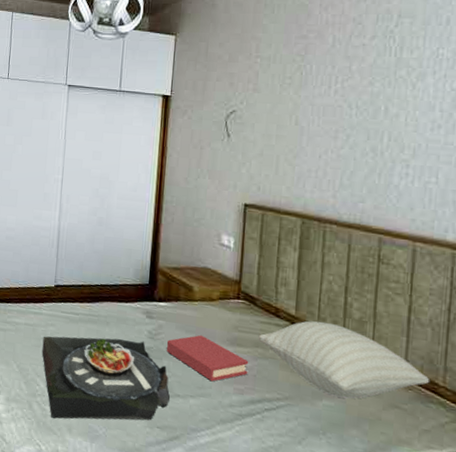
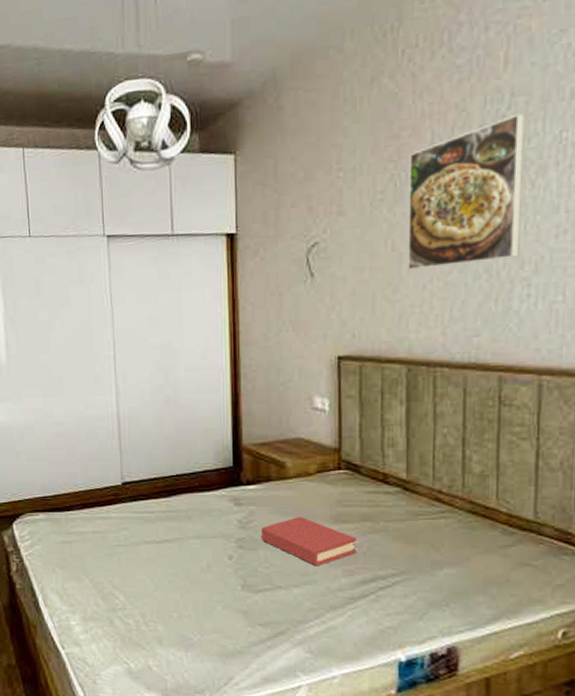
serving tray: present [42,336,170,421] -> none [116,532,270,632]
pillow: present [258,321,430,399] -> none [365,482,563,563]
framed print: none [307,31,409,143] -> present [408,113,525,270]

